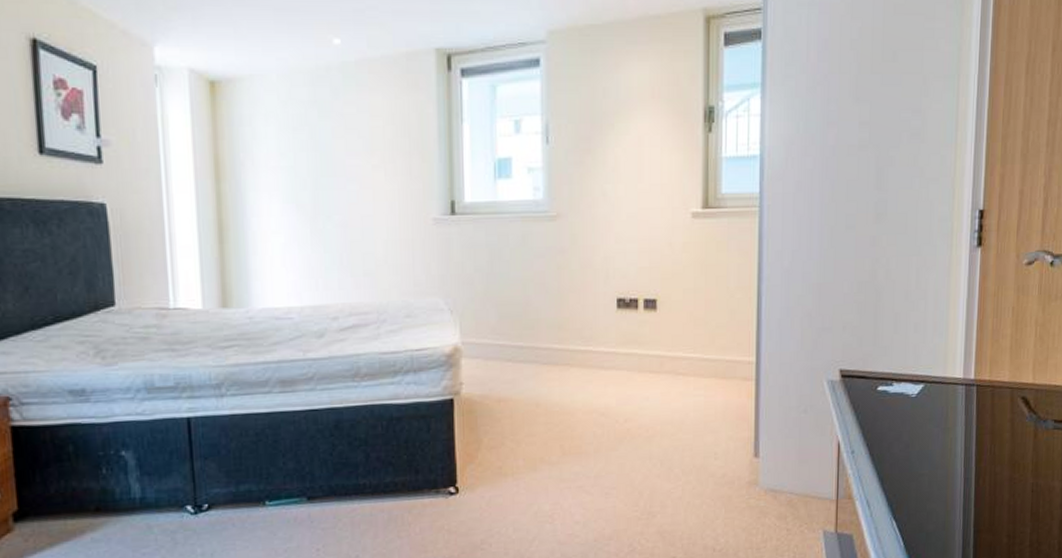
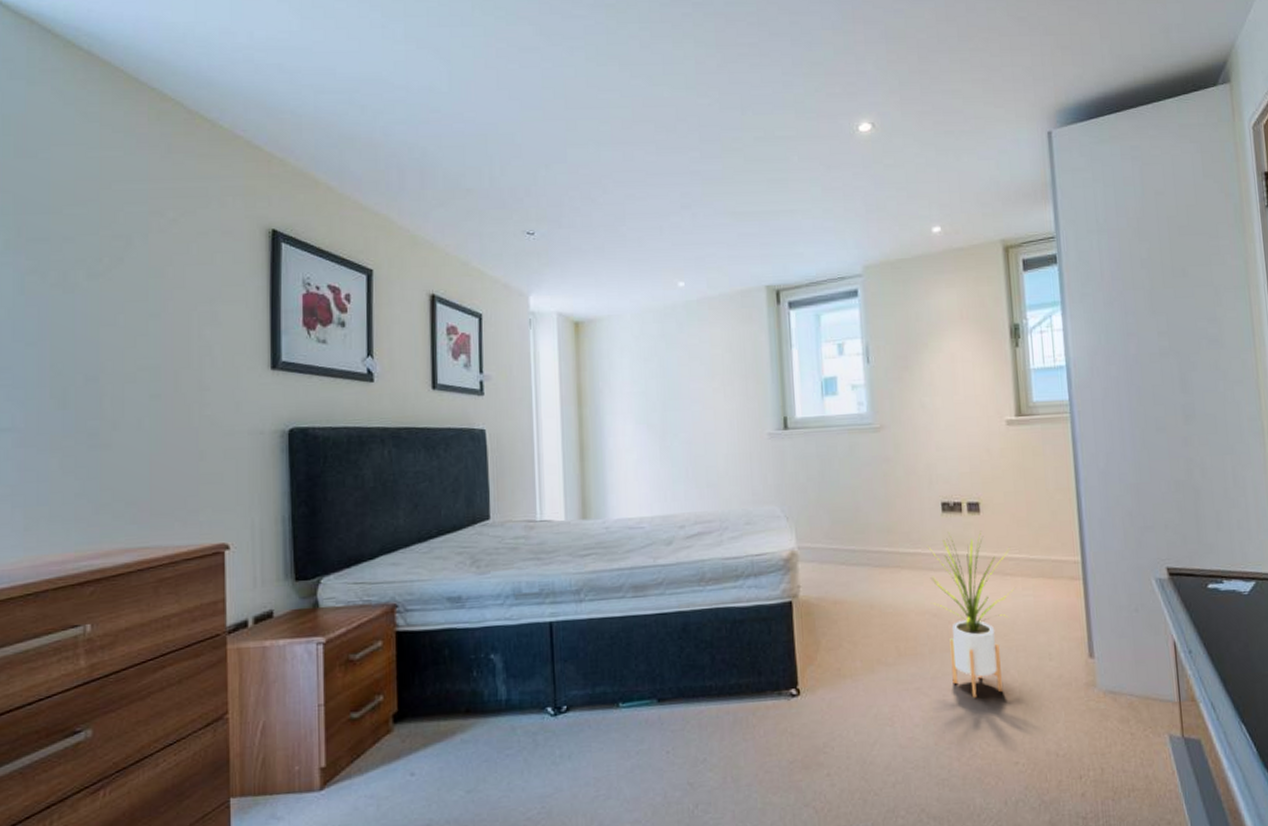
house plant: none [599,329,685,496] -> present [928,530,1014,698]

